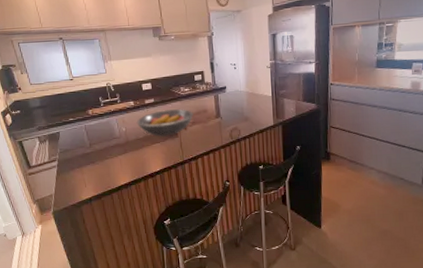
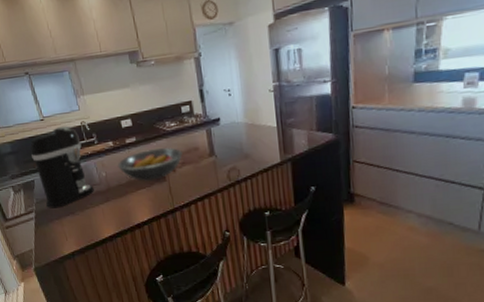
coffee maker: none [58,86,114,158] -> present [30,126,94,209]

